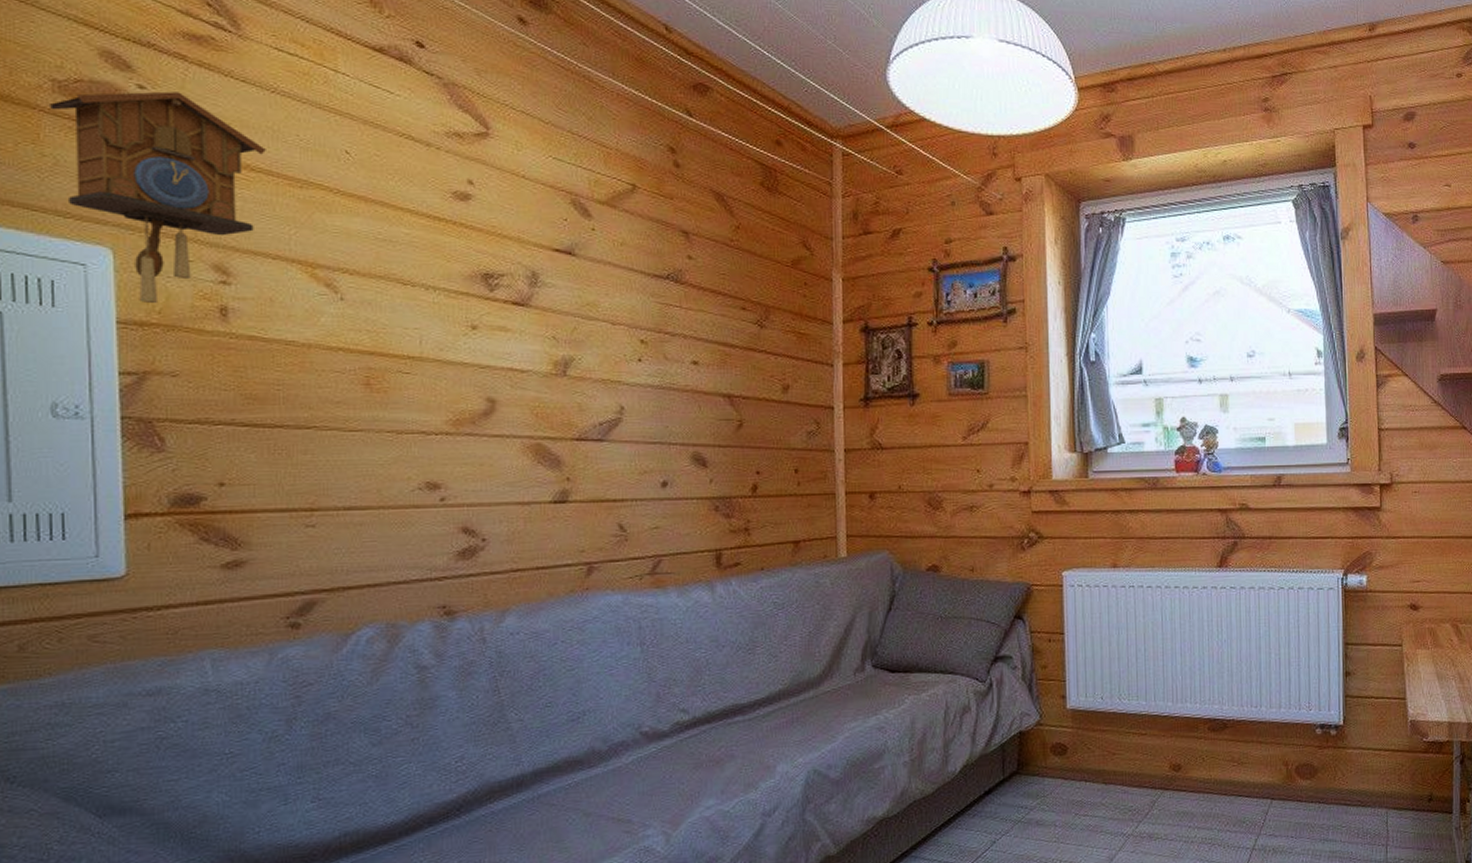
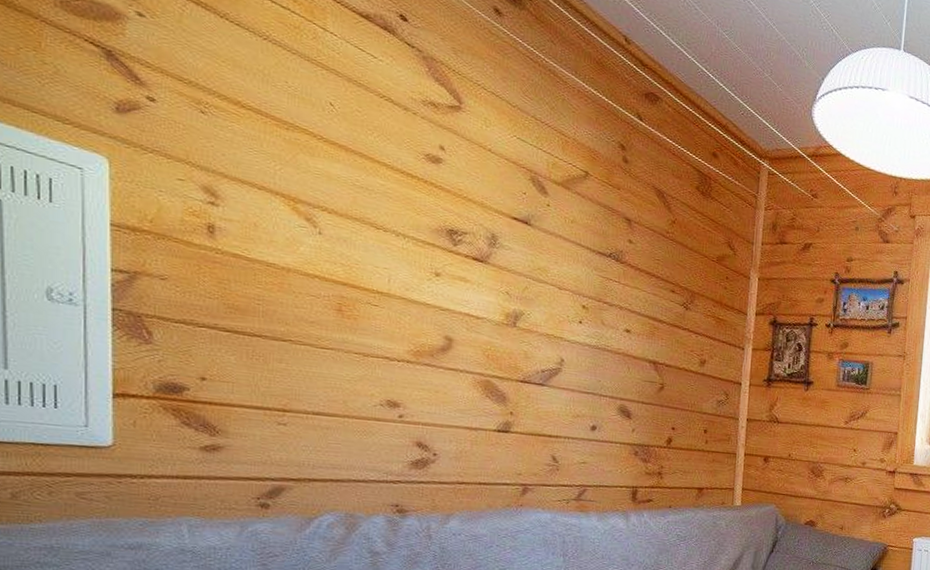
cuckoo clock: present [48,91,266,304] -> none [50,12,256,214]

